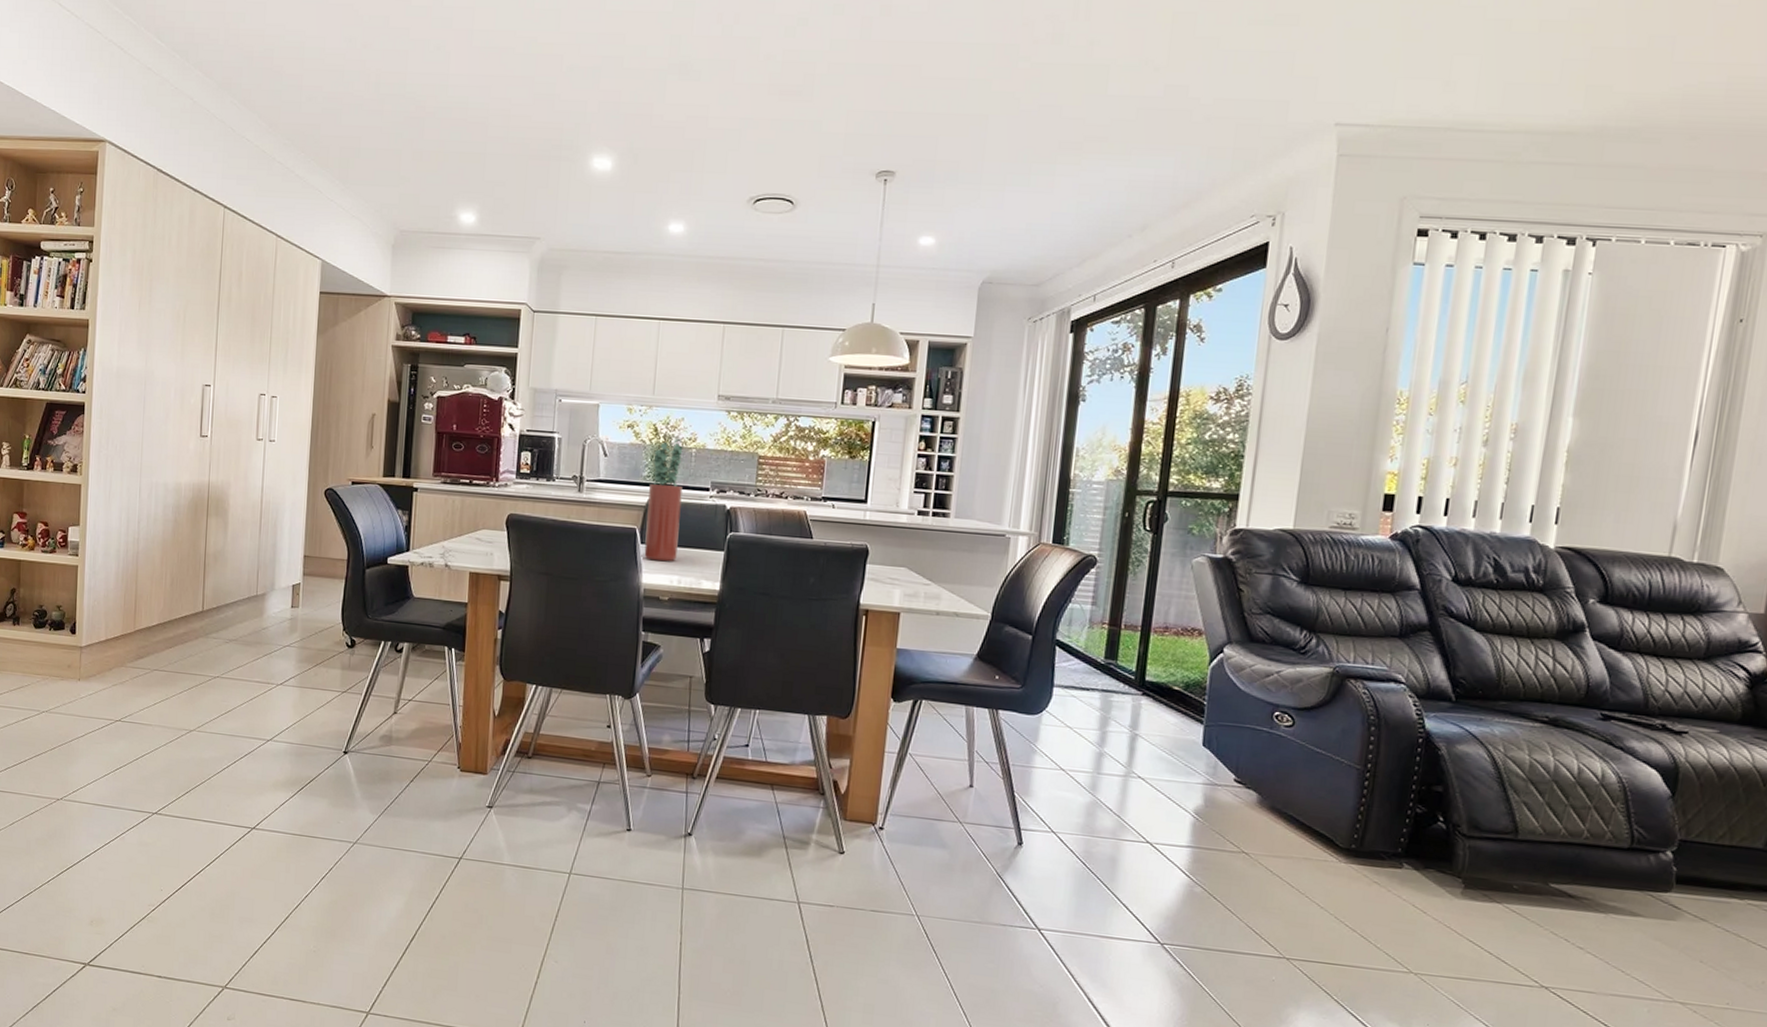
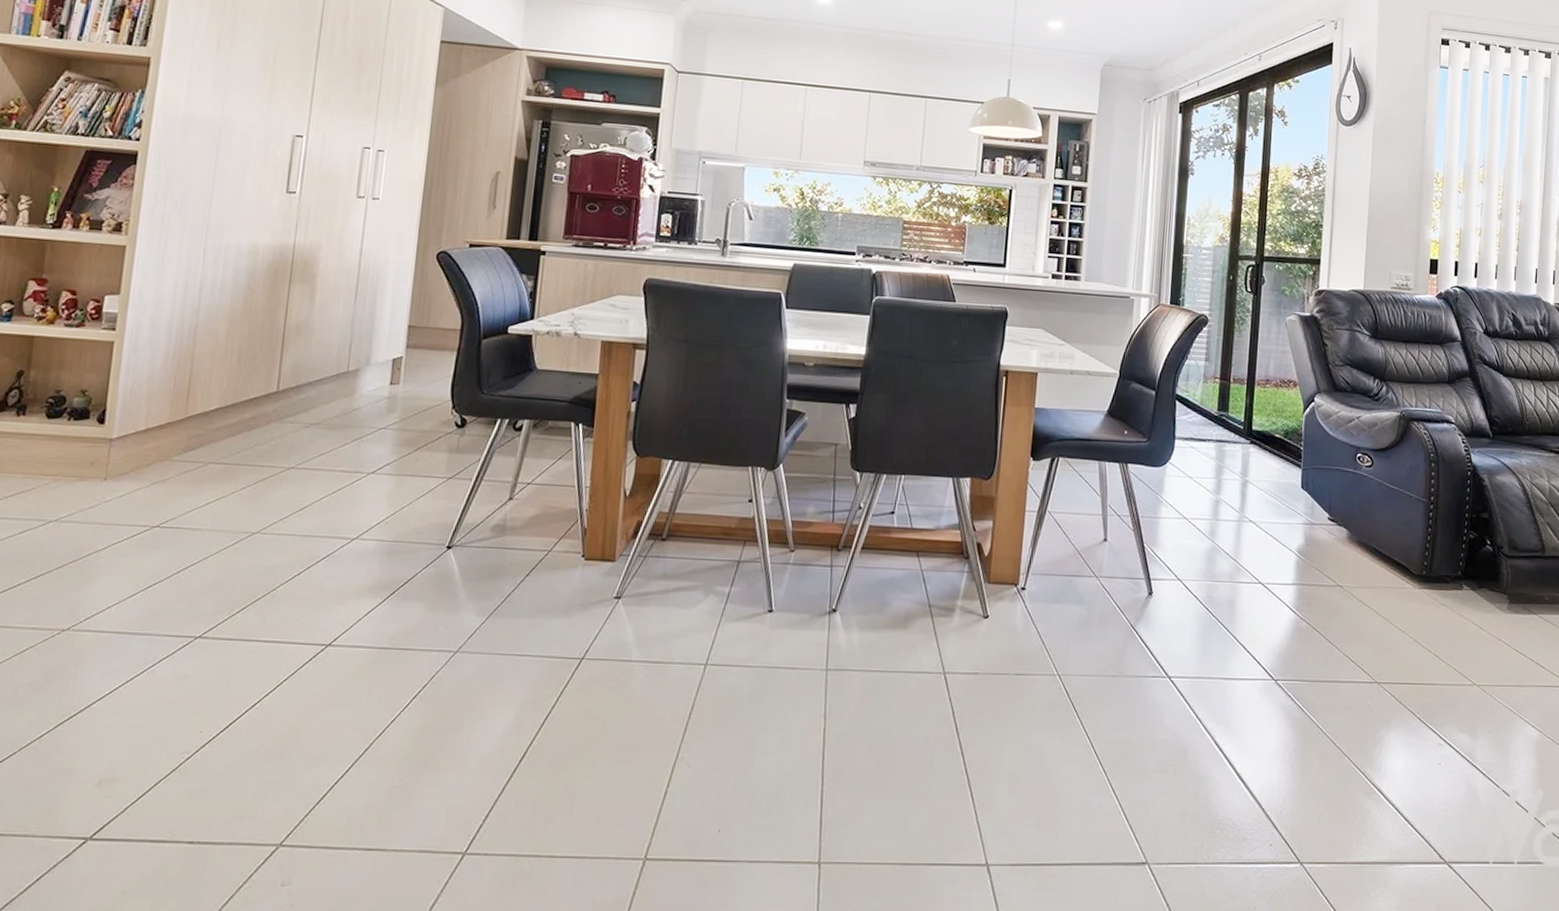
vase: present [644,433,683,562] -> none [789,197,830,327]

